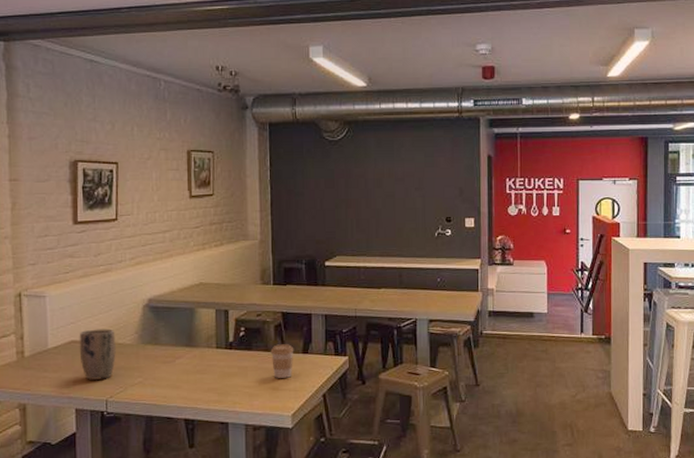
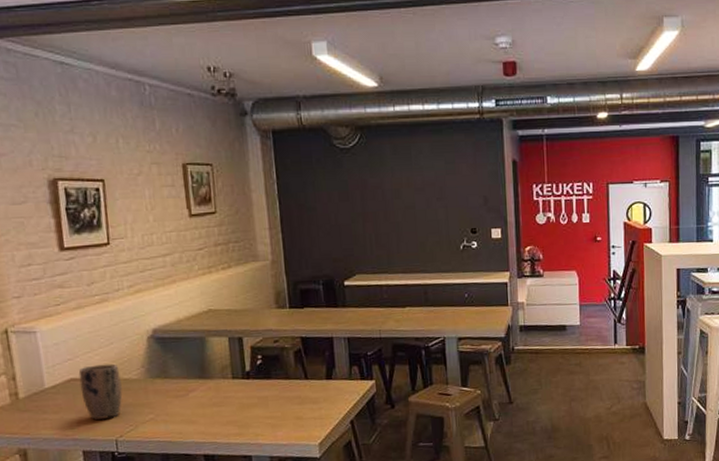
coffee cup: present [270,344,294,378] -> none [291,370,317,407]

